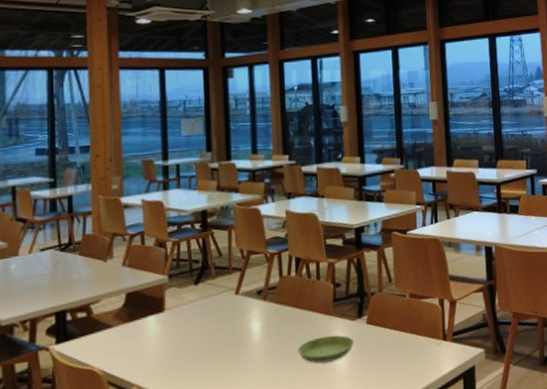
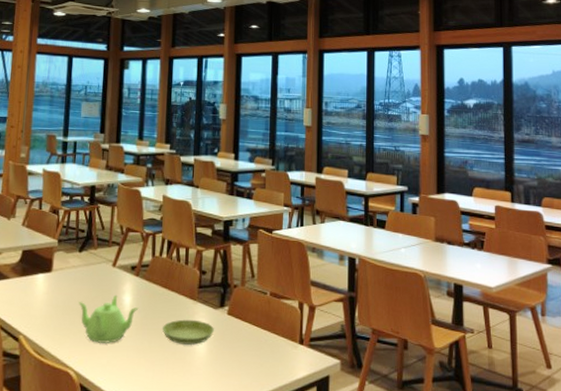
teapot: none [199,323,270,379] -> present [78,294,139,343]

